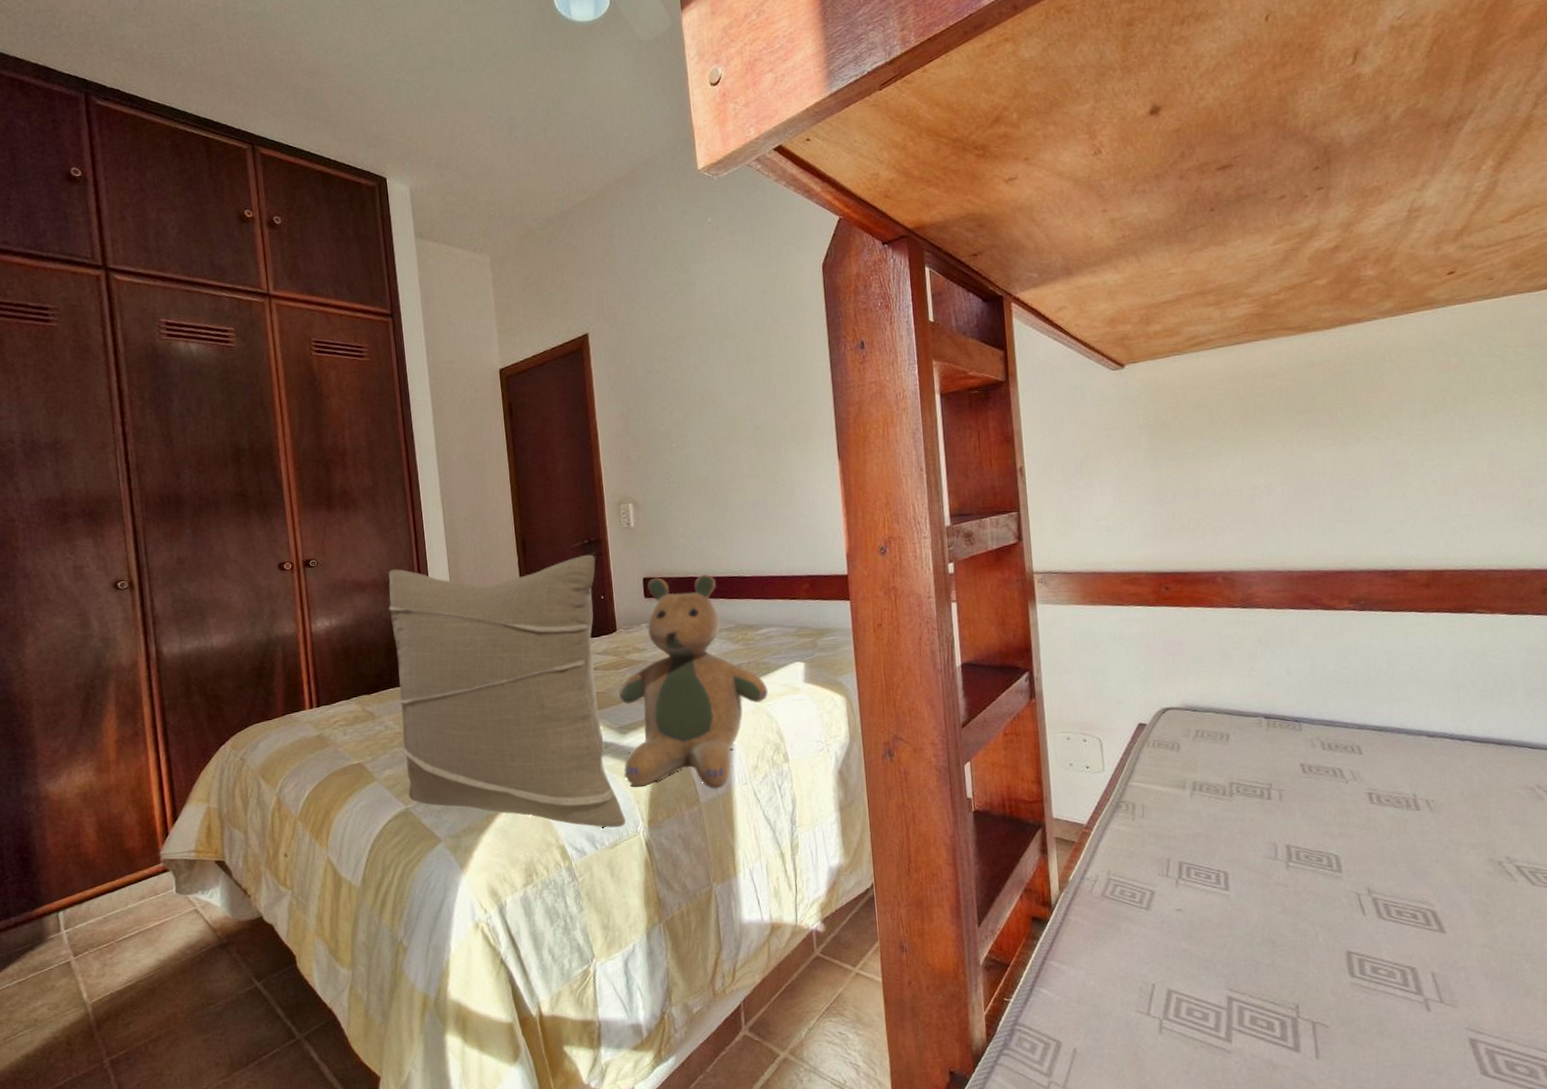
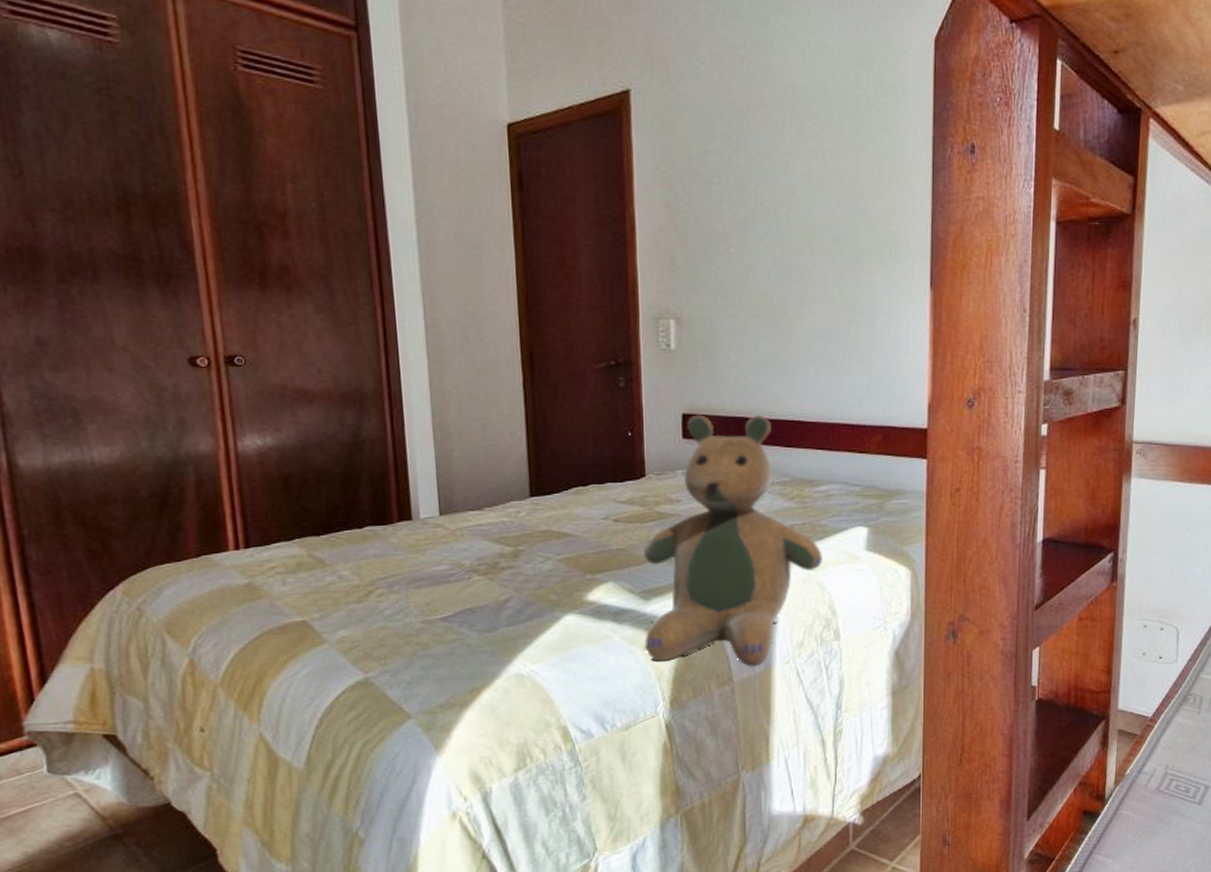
pillow: present [388,554,626,828] -> none [346,378,643,707]

